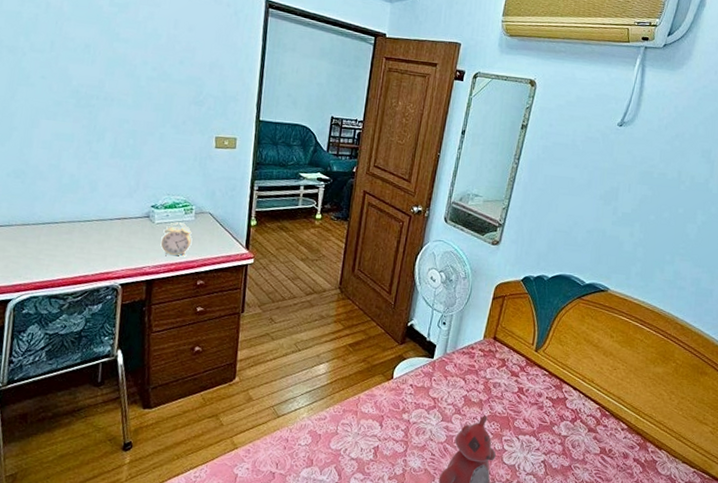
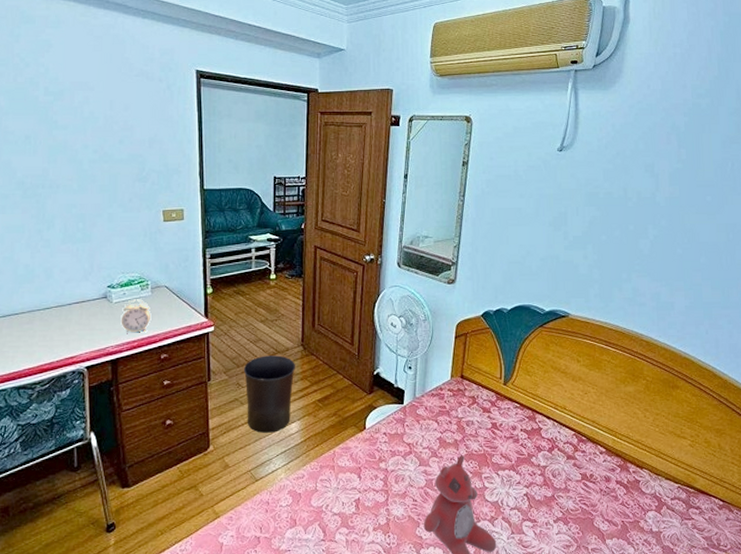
waste bin: none [275,294,331,371] -> present [243,355,295,433]

